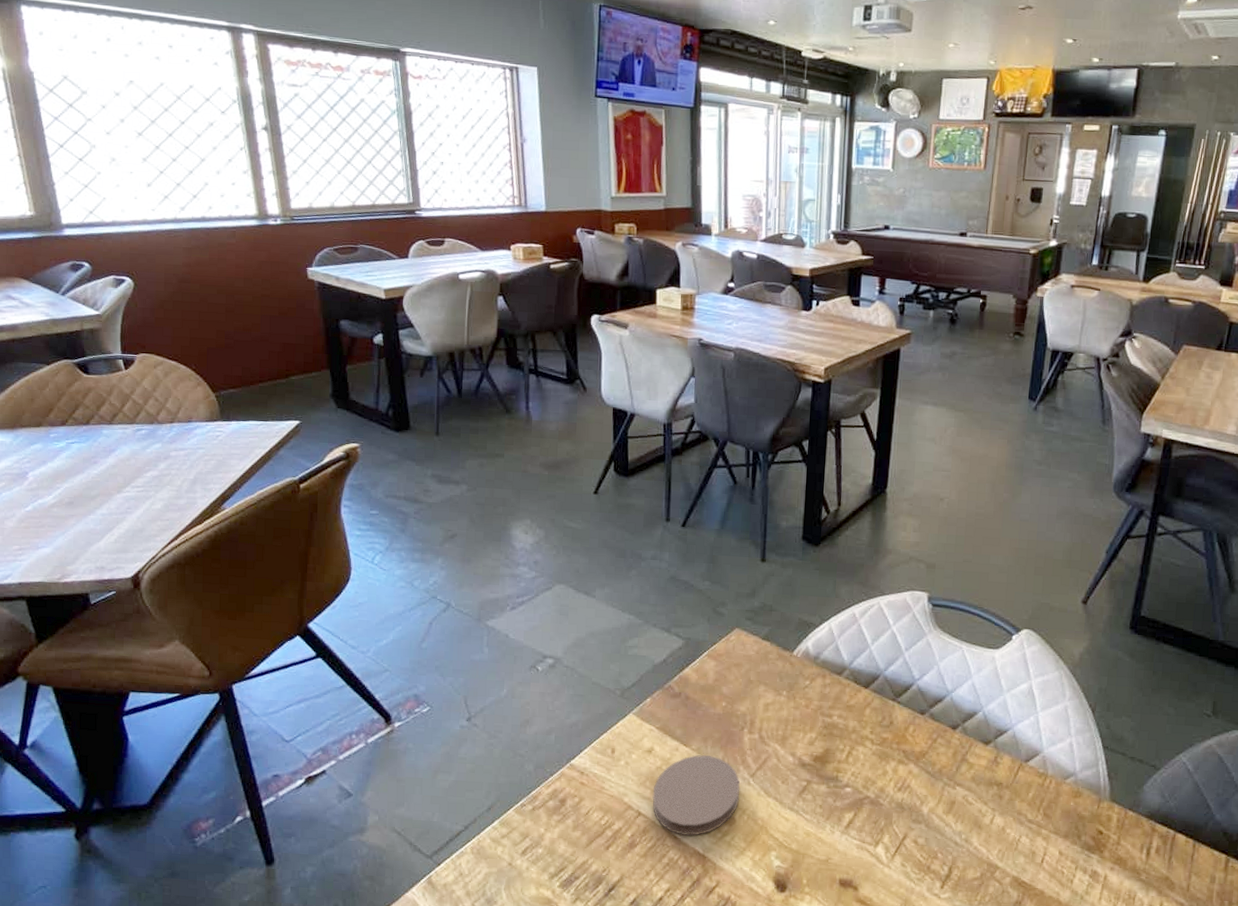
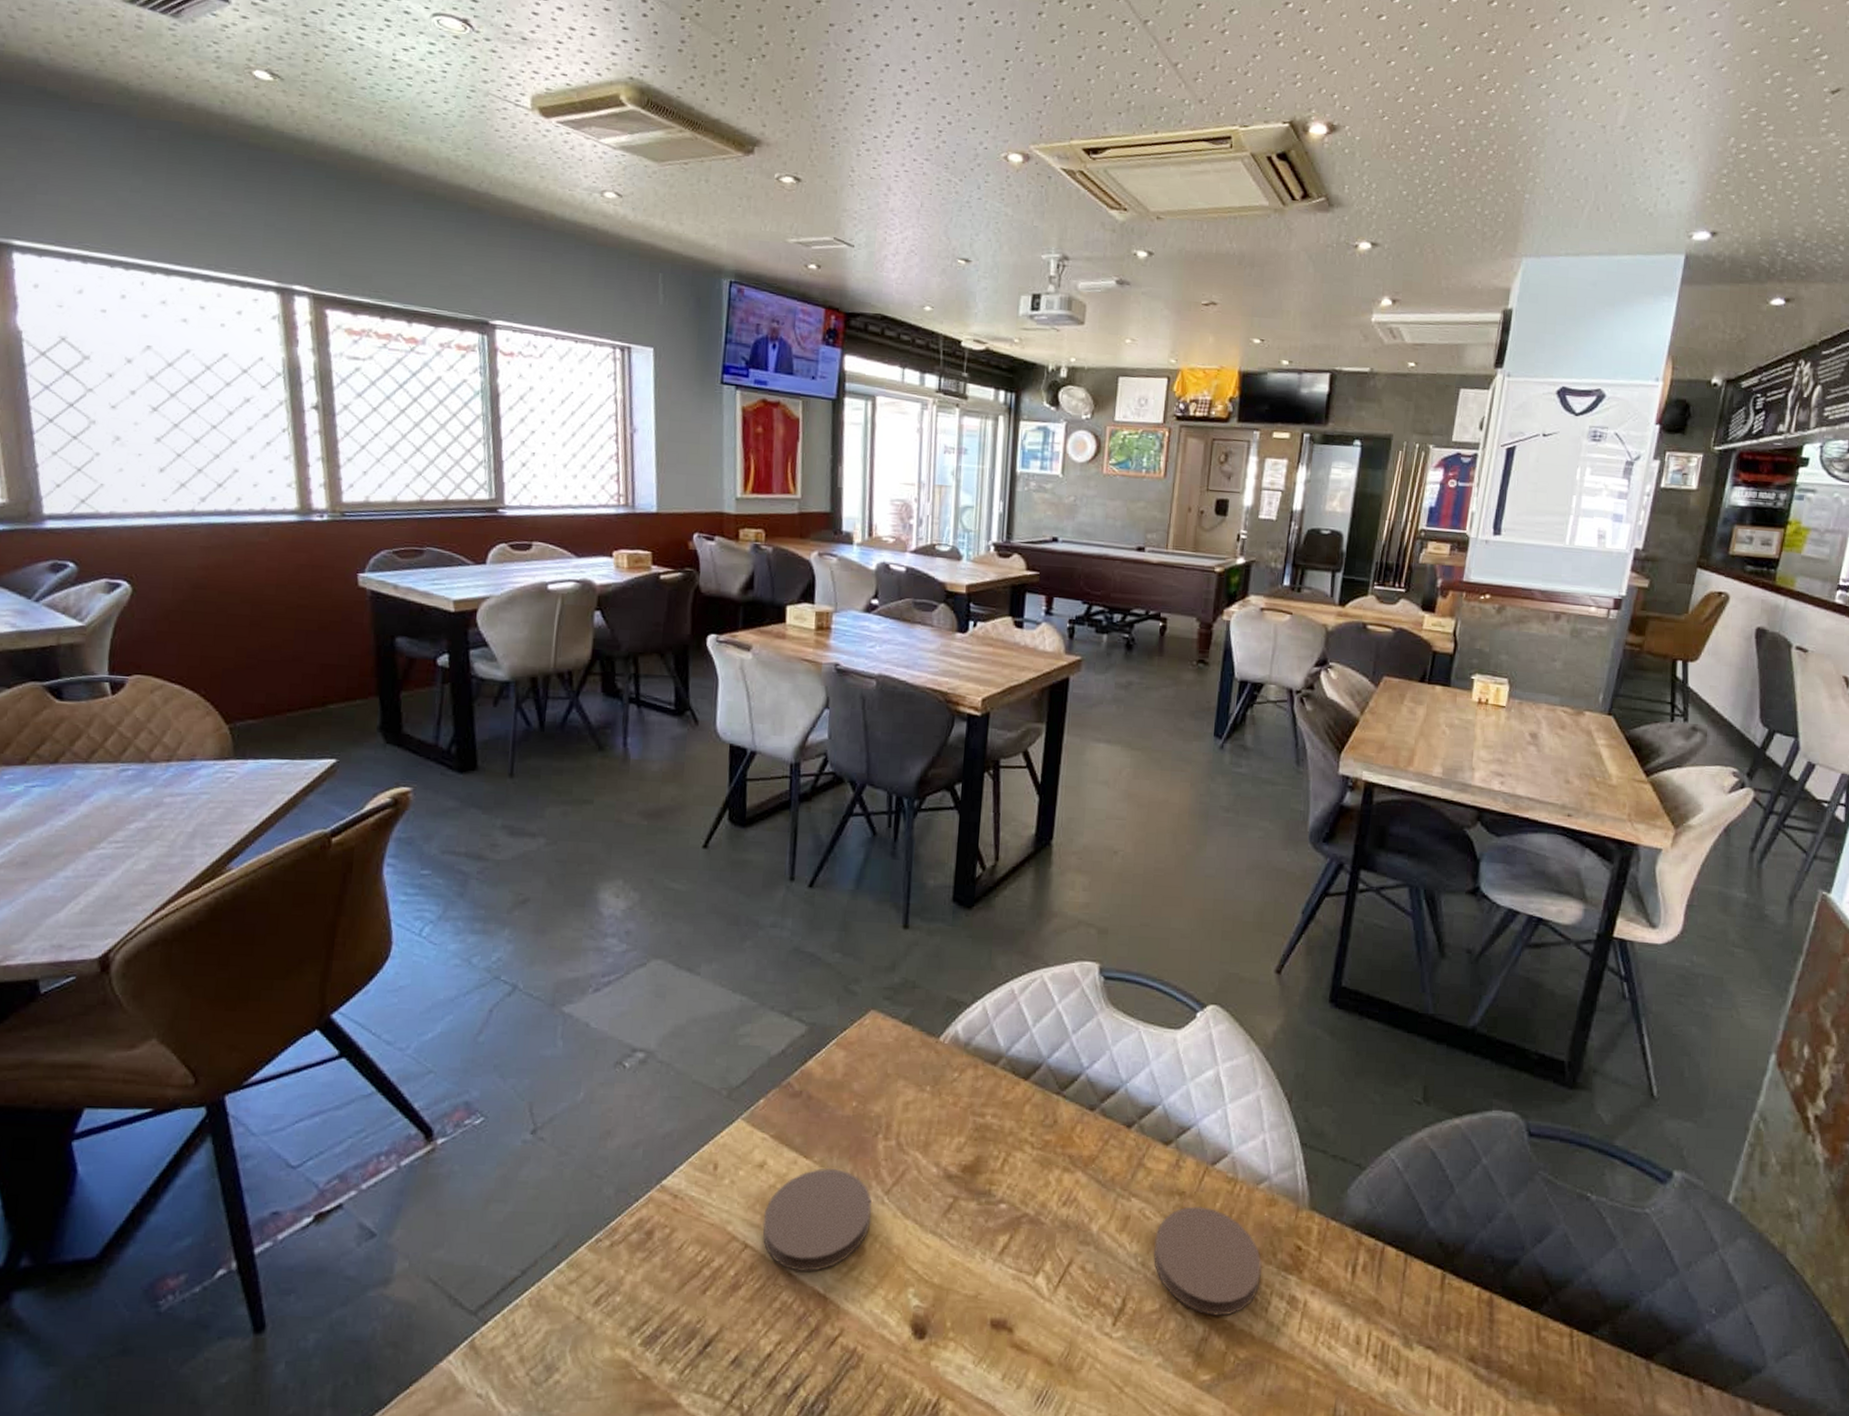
coaster: none [975,795,1068,884] -> present [1153,1206,1262,1316]

